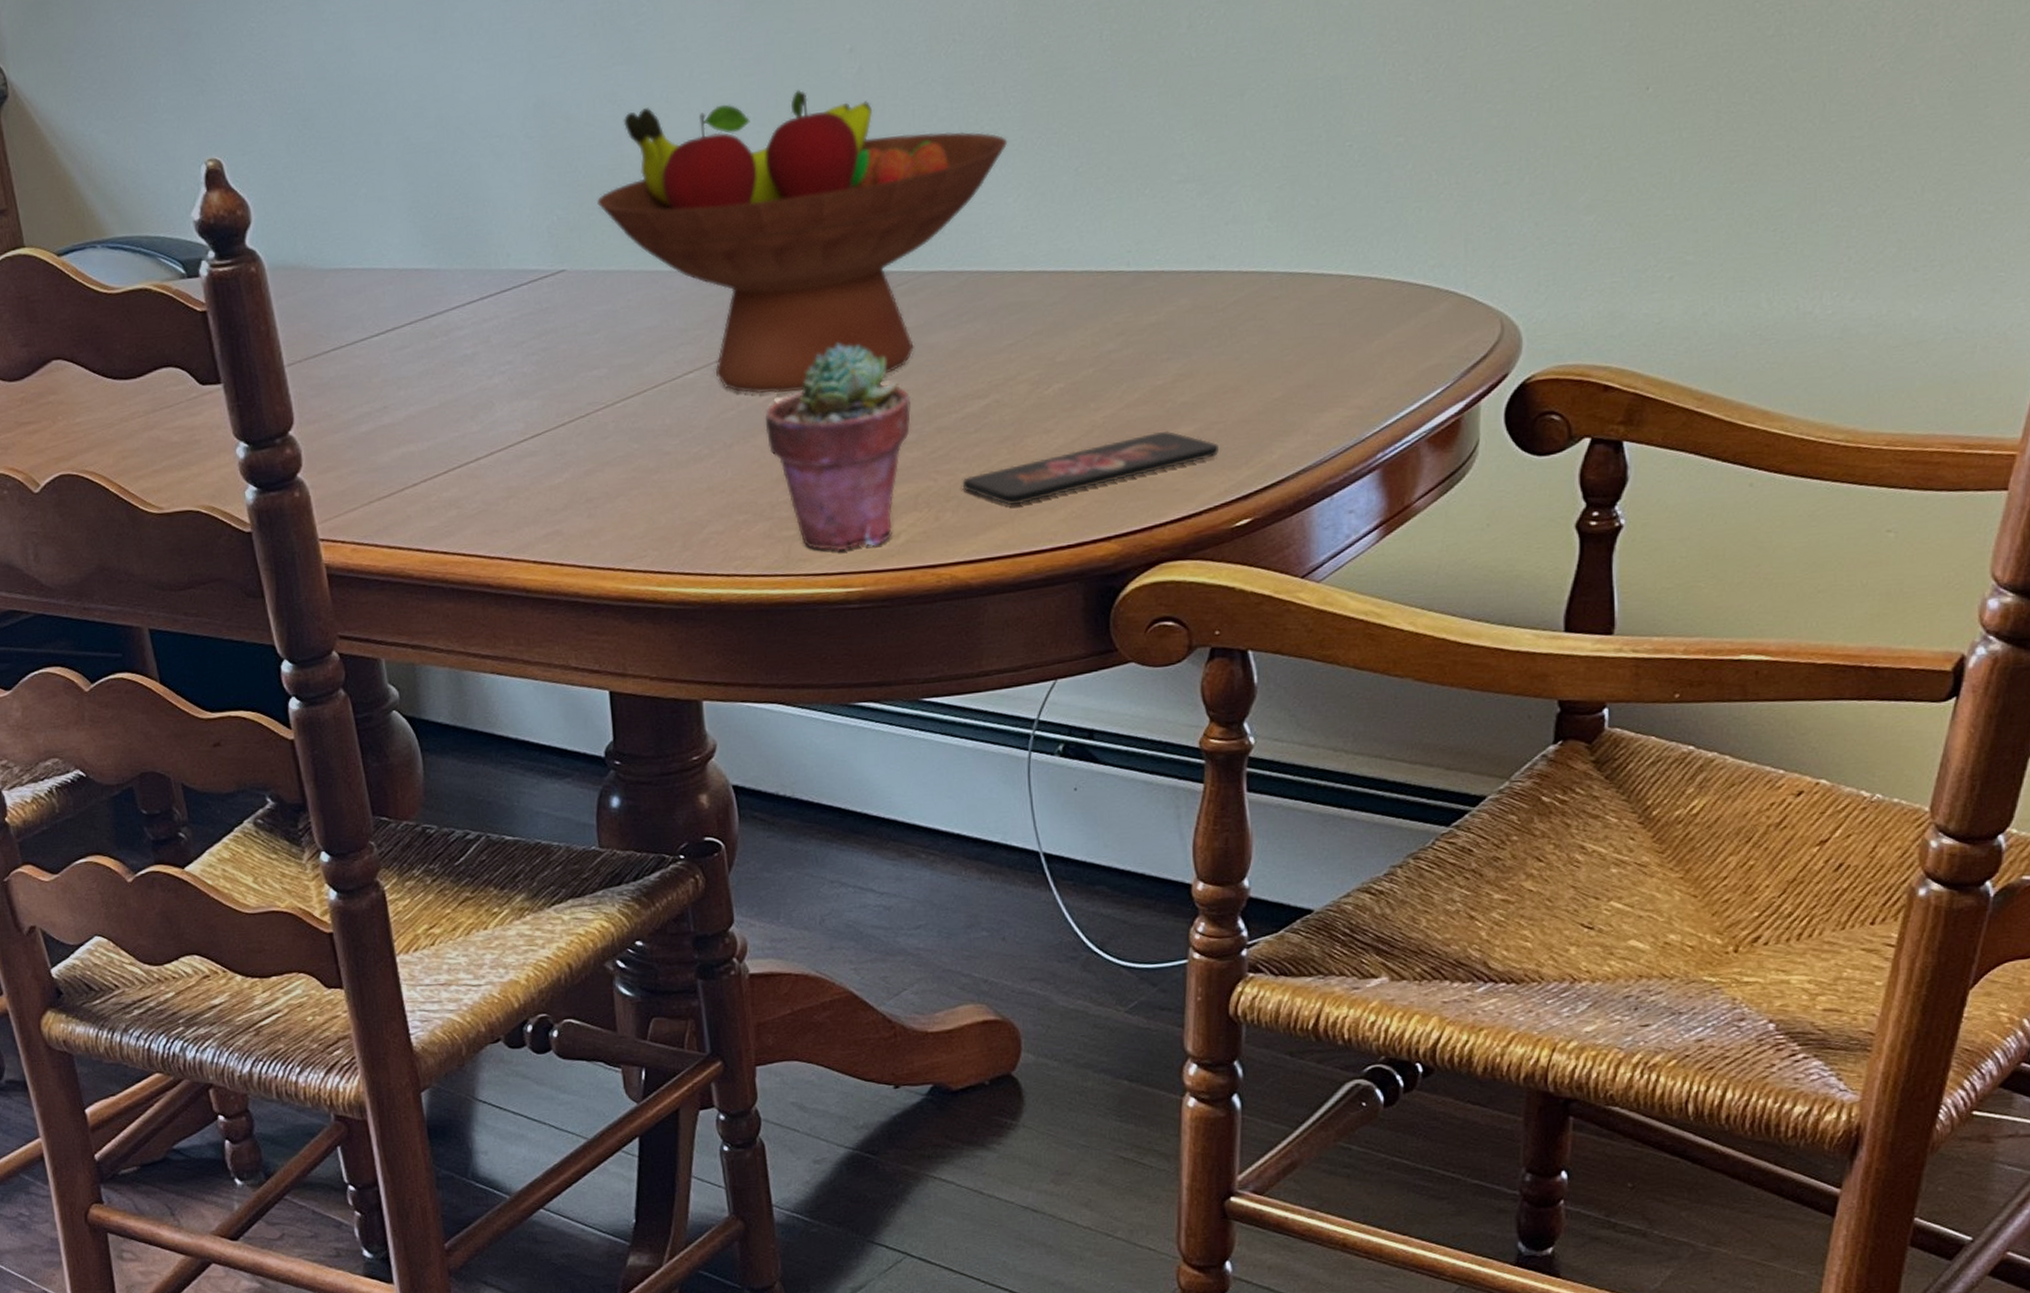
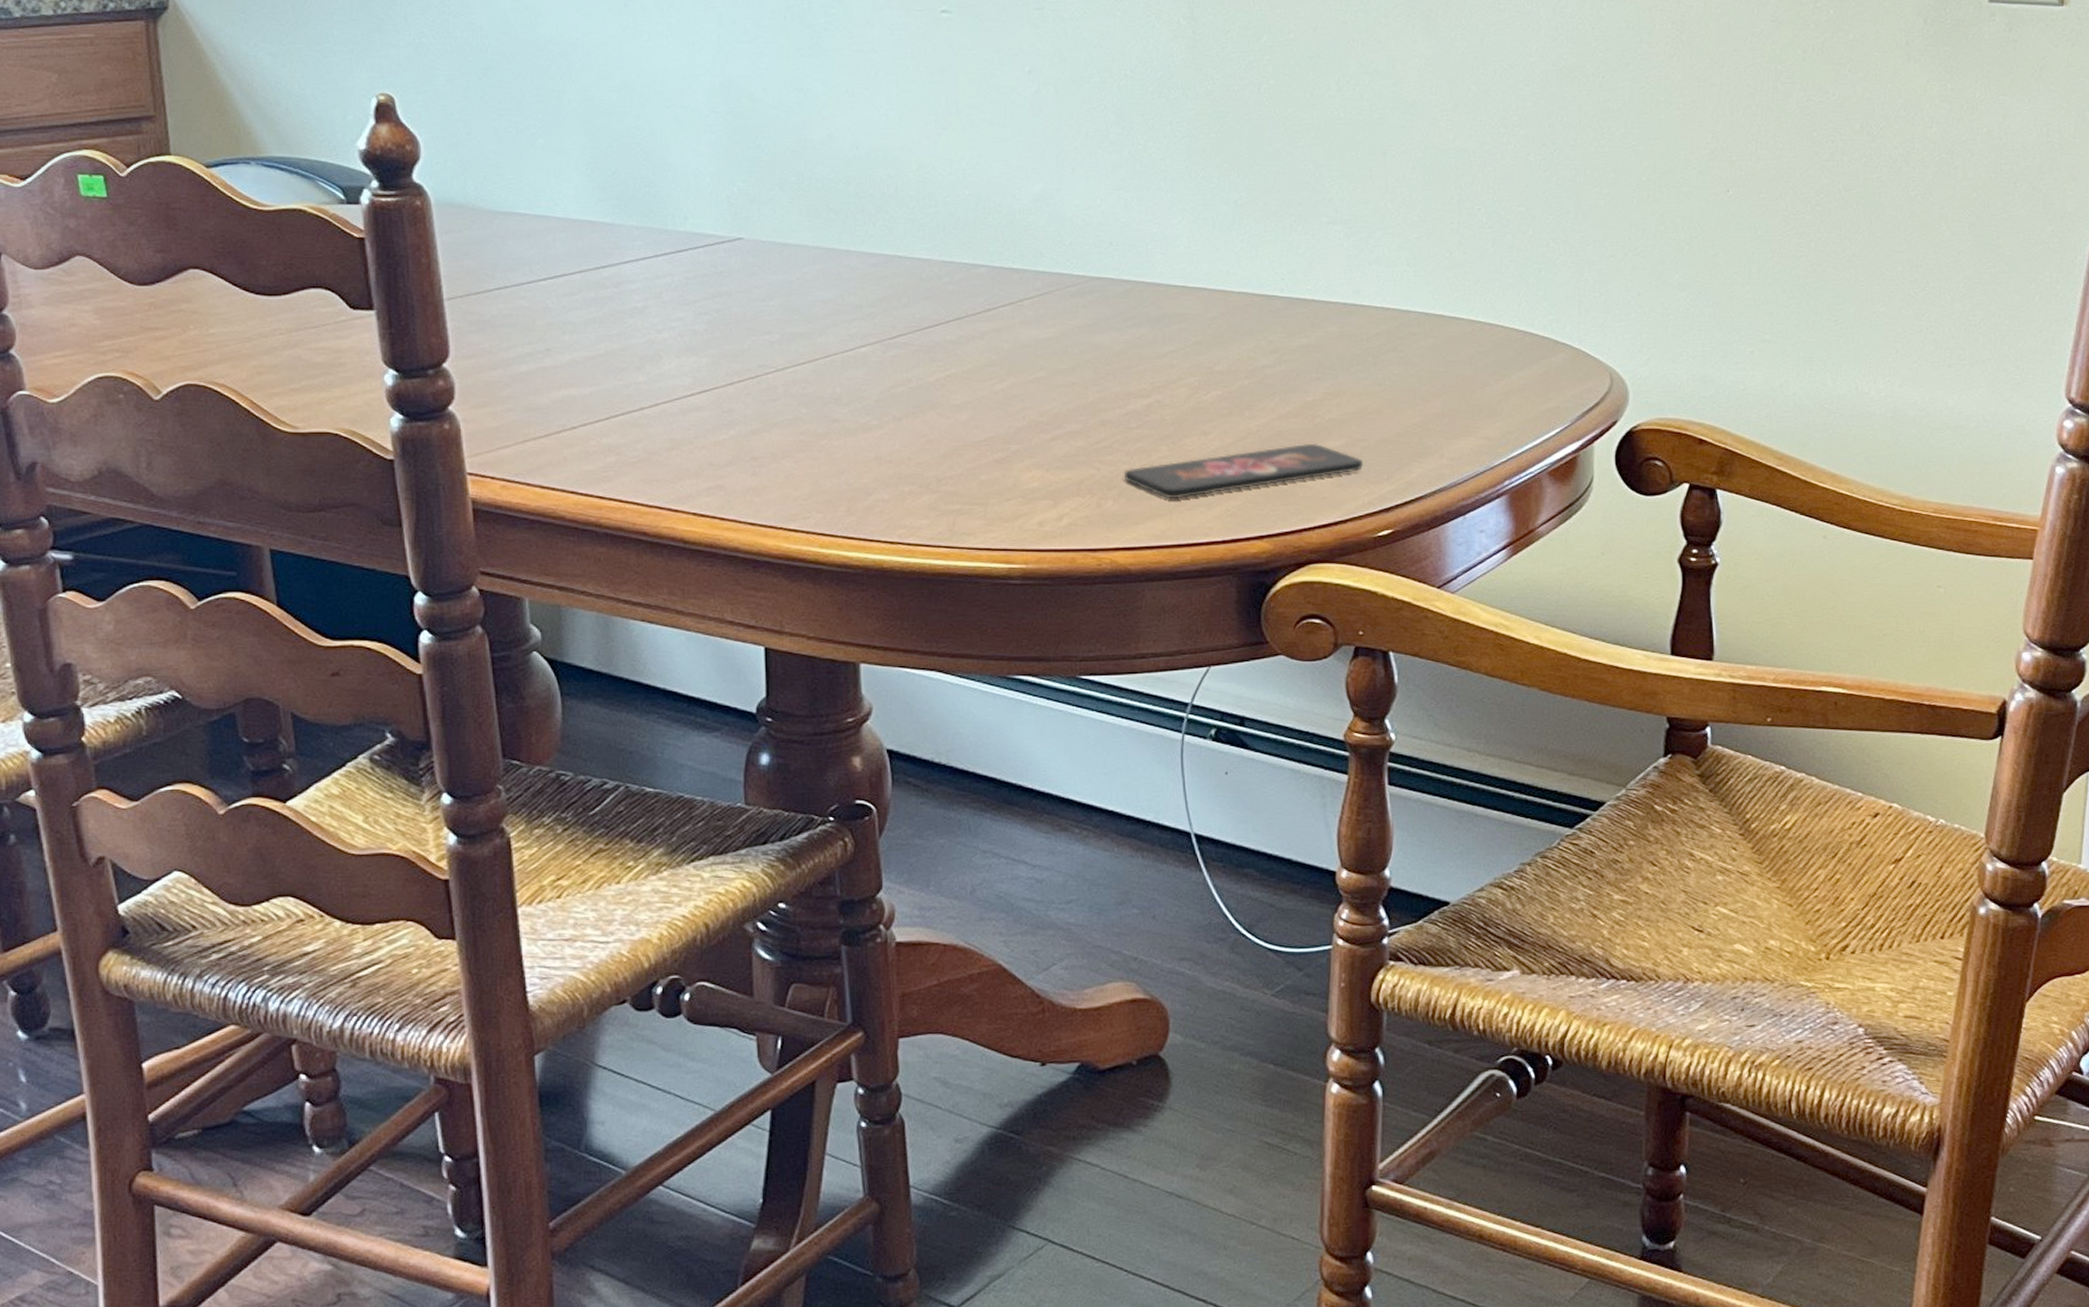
fruit bowl: present [597,89,1008,394] -> none [778,98,1174,375]
potted succulent: present [765,343,911,552] -> none [934,333,1077,529]

